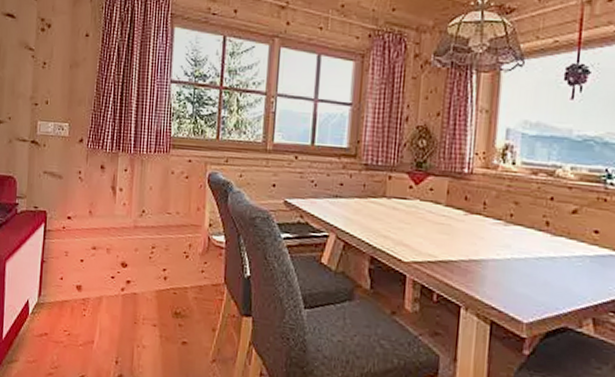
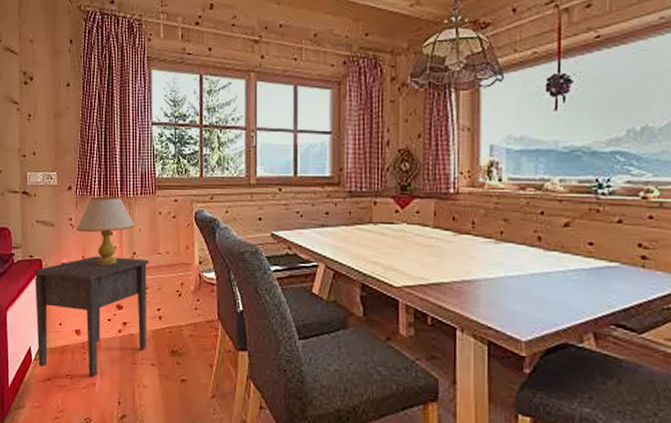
nightstand: none [35,211,159,334] -> present [33,256,150,377]
table lamp: none [85,151,146,223] -> present [76,196,135,266]

